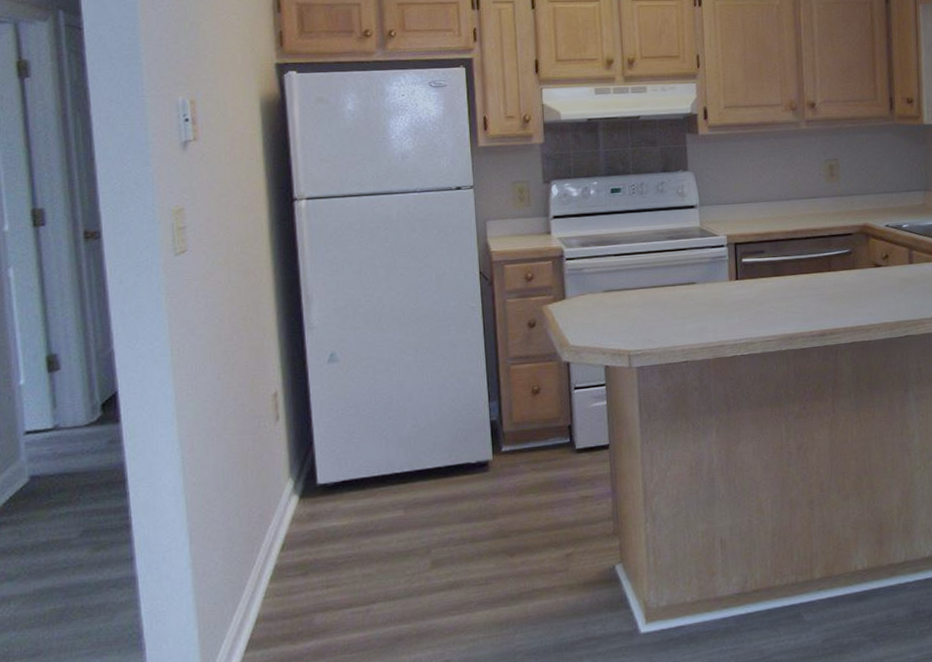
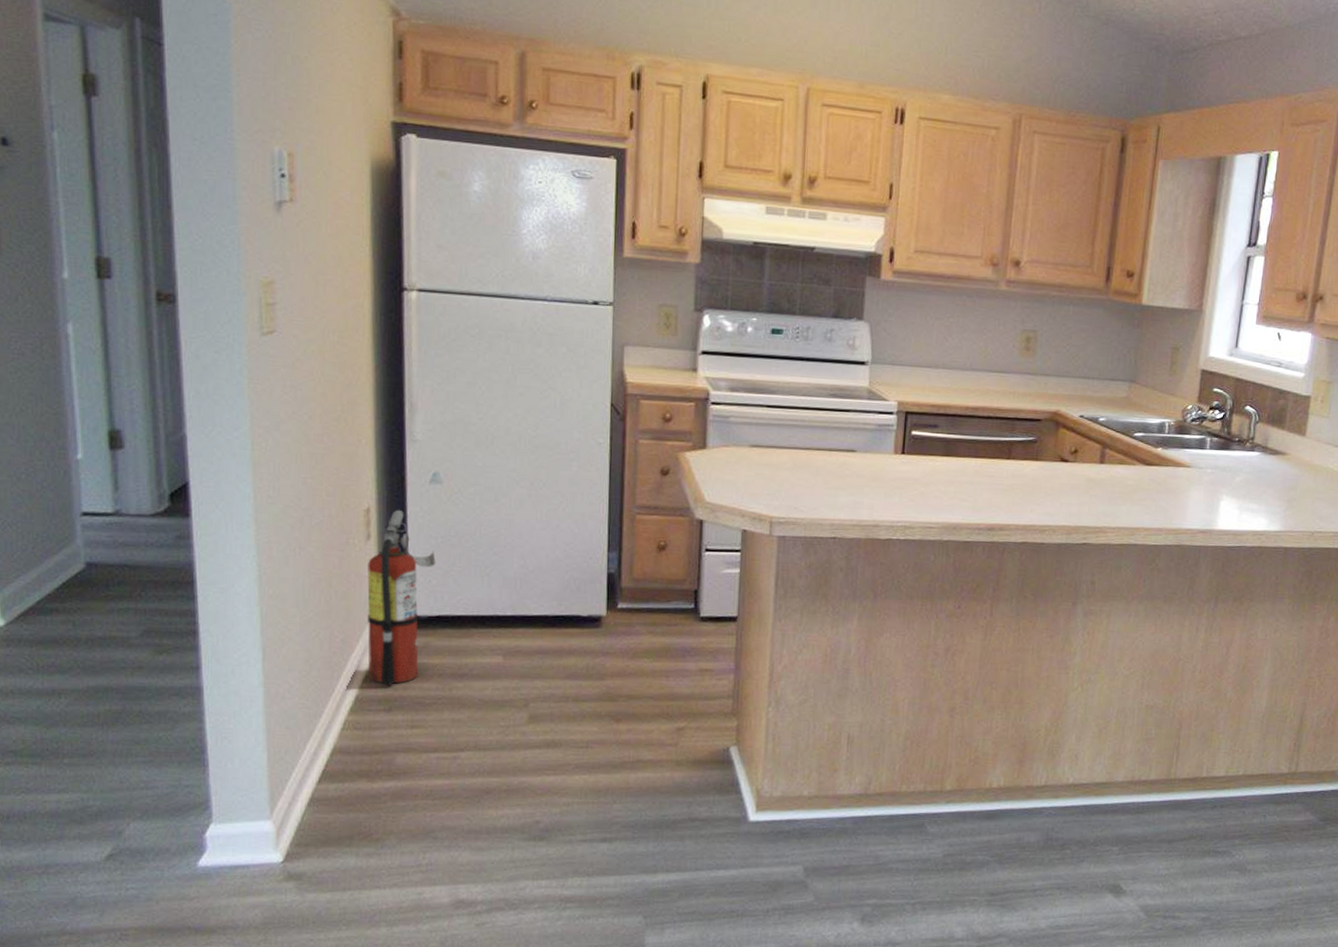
fire extinguisher: none [278,390,338,551] -> present [367,509,436,685]

